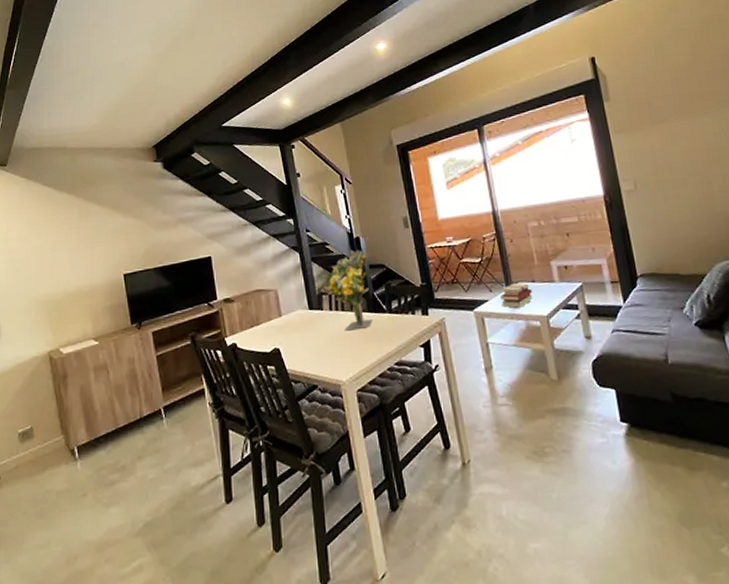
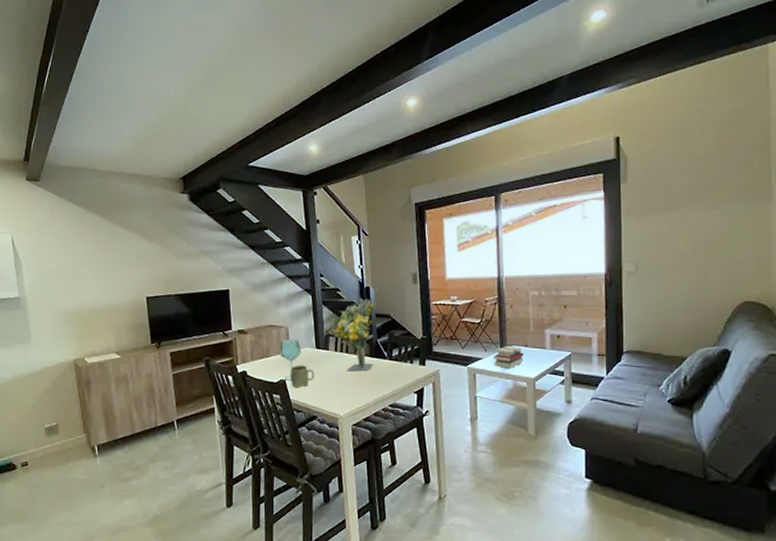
wine glass: none [270,301,294,349] -> present [279,338,302,381]
mug: none [283,329,310,356] -> present [290,365,315,388]

